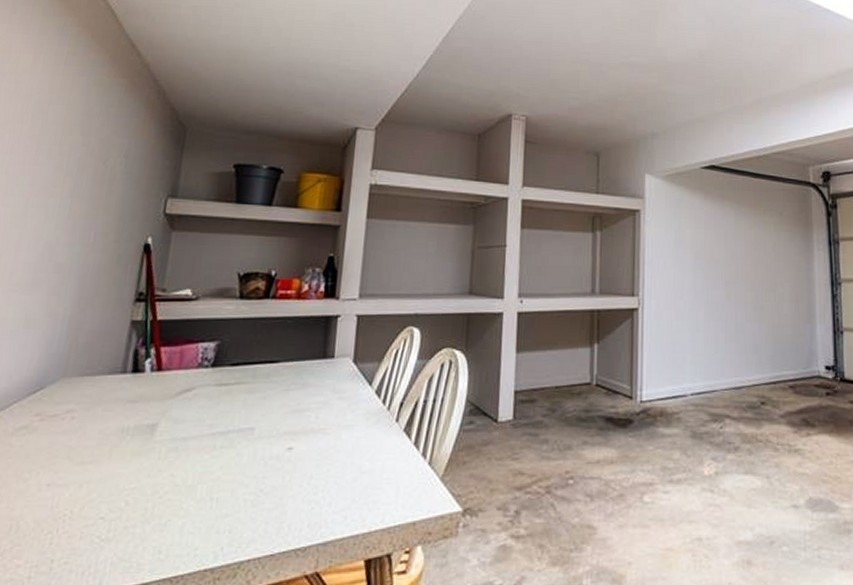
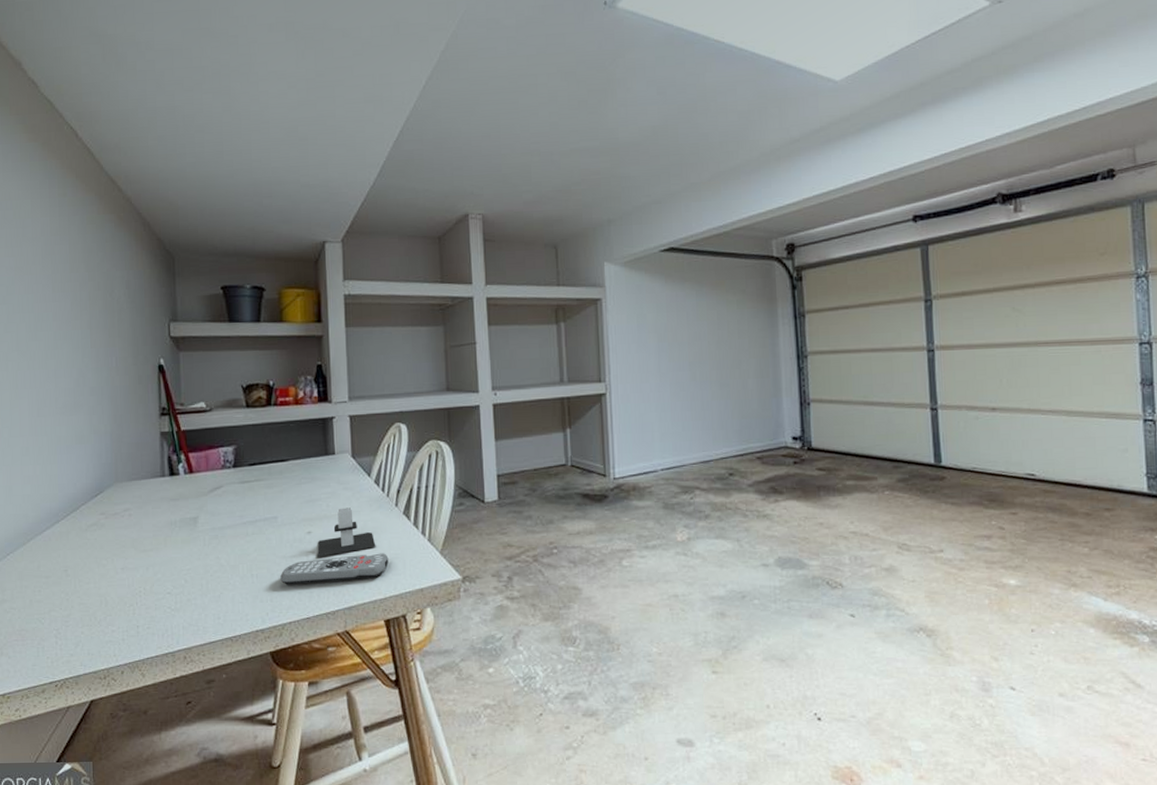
remote control: none [245,477,380,513] -> present [280,553,389,585]
candle: none [295,421,367,479] -> present [317,507,376,557]

